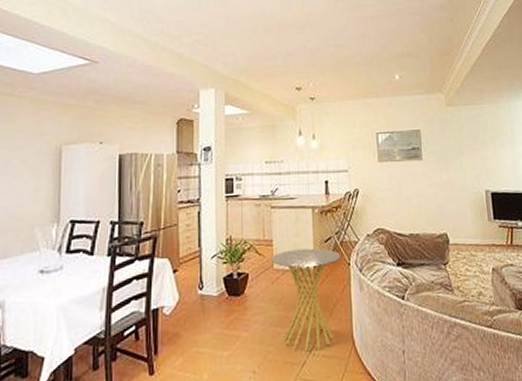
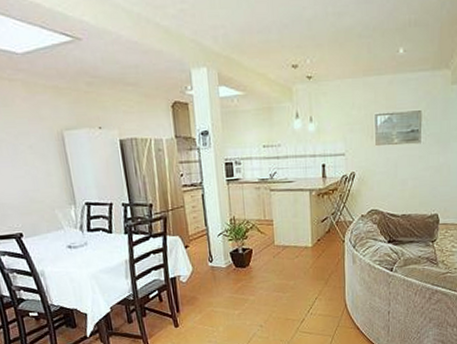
side table: present [271,248,340,352] -> none [272,227,336,312]

